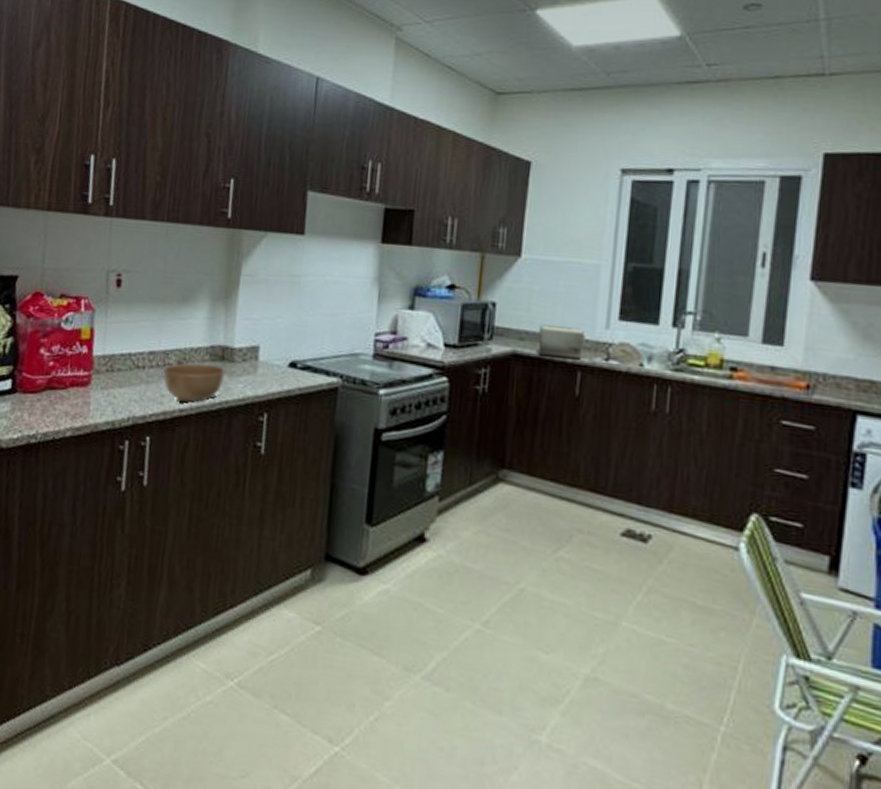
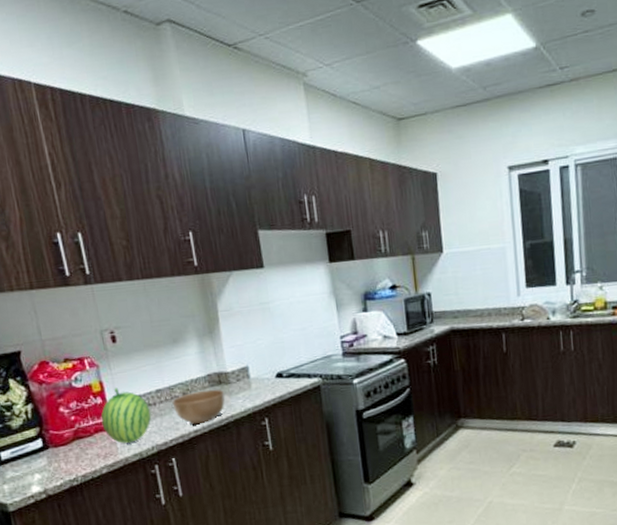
fruit: none [80,339,138,408] -> present [101,387,152,444]
toaster: present [535,323,586,360] -> none [467,299,504,328]

